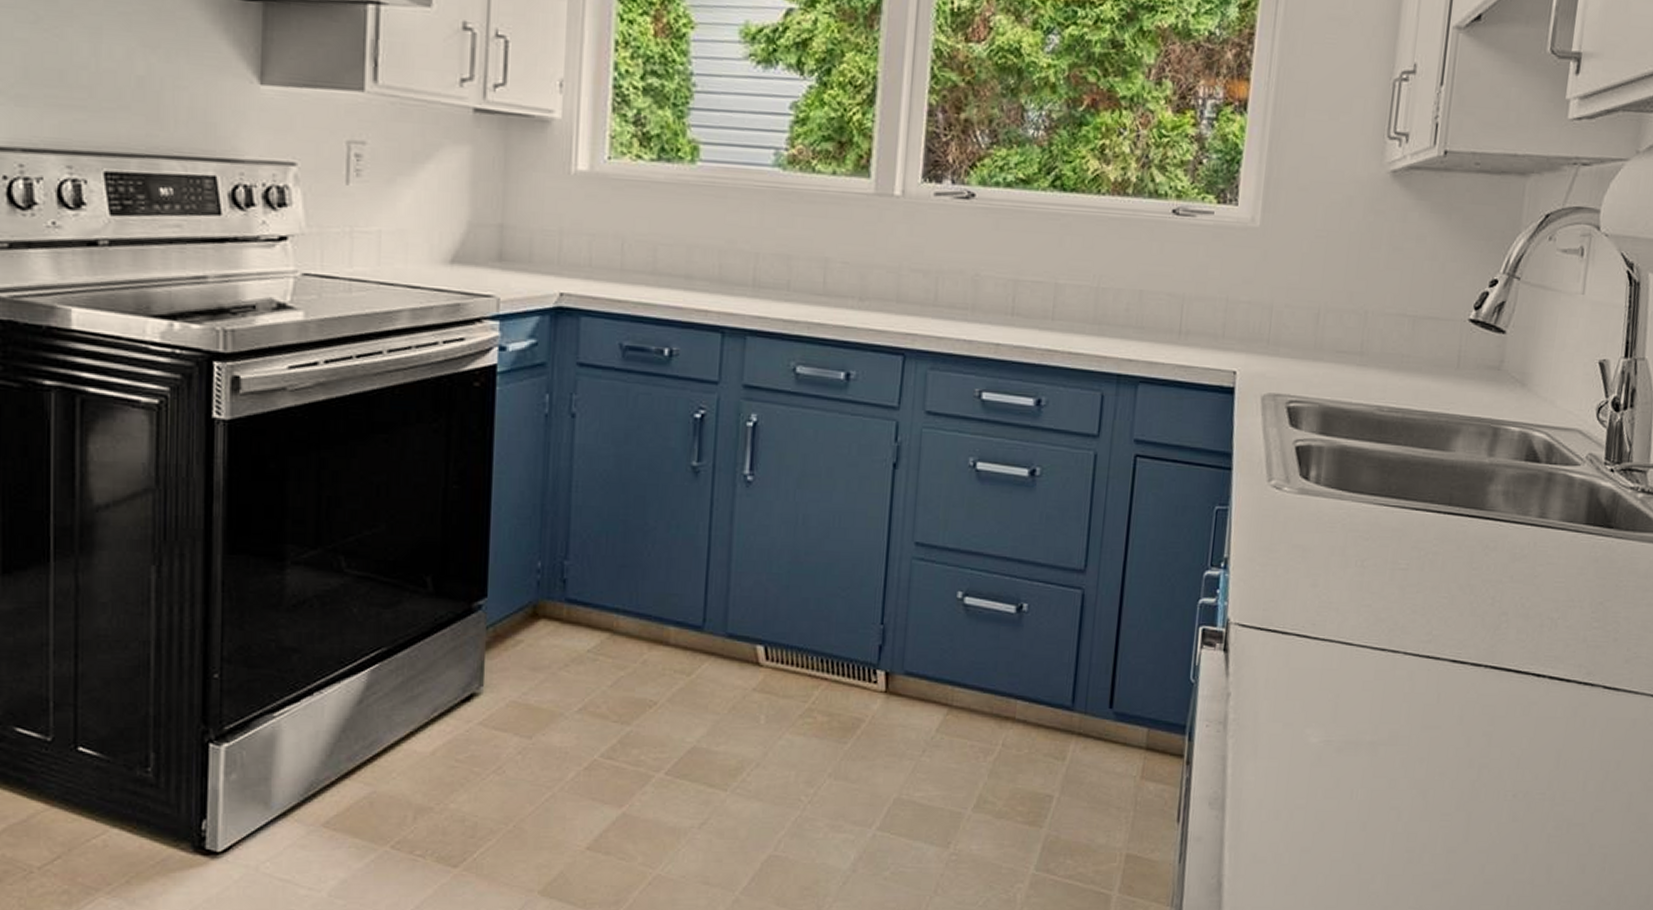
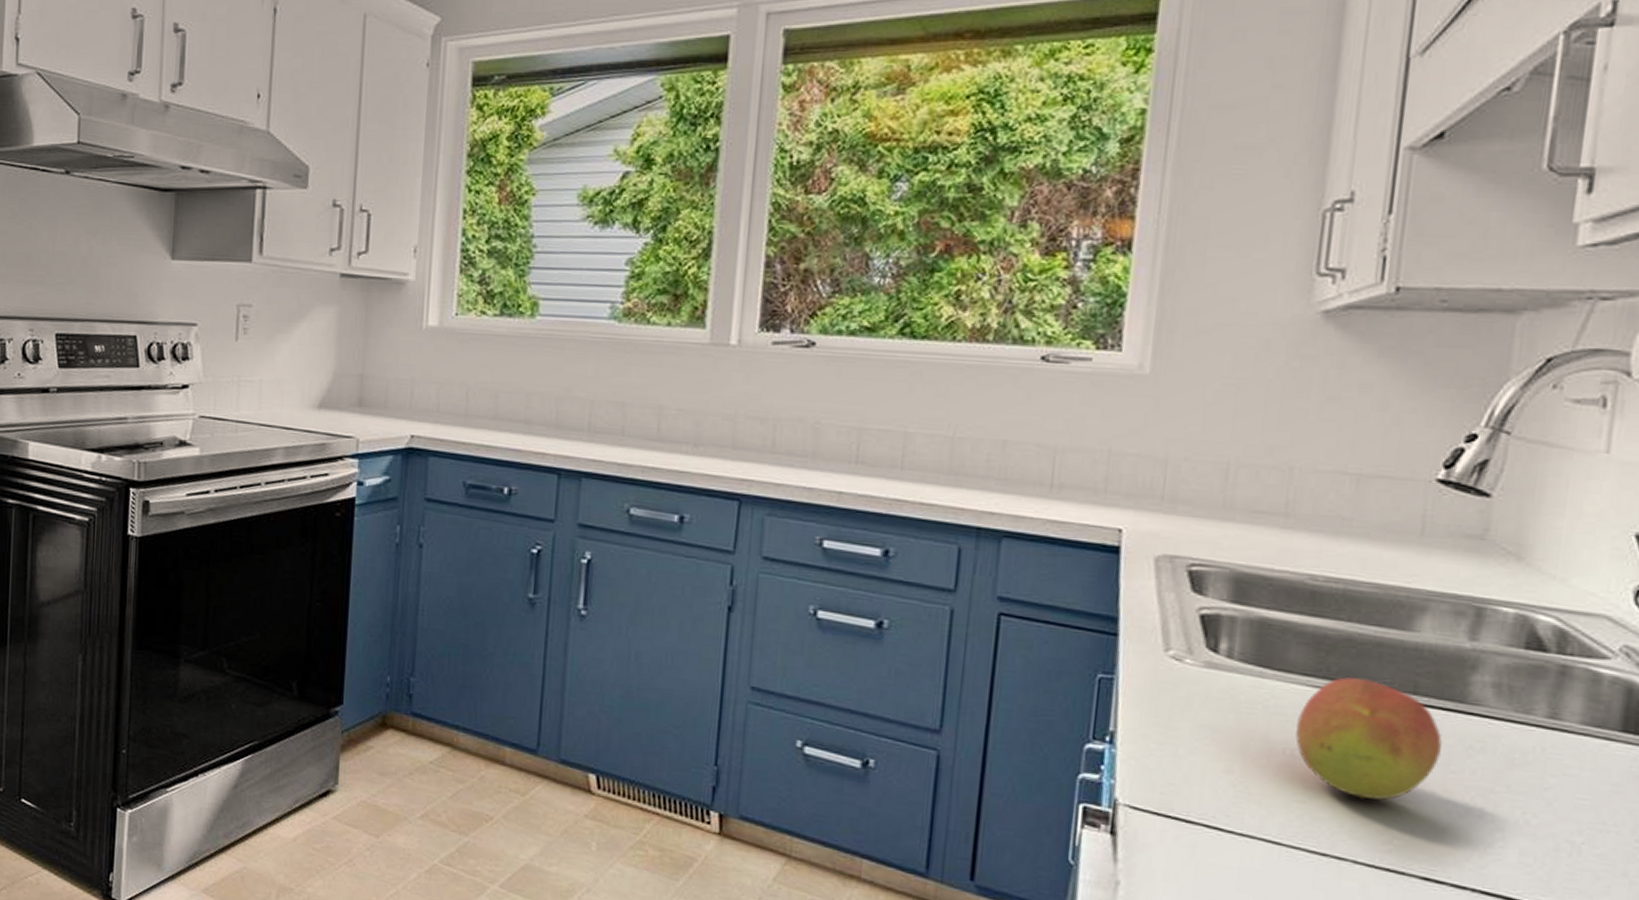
fruit: none [1365,494,1468,599] -> present [1295,677,1443,800]

